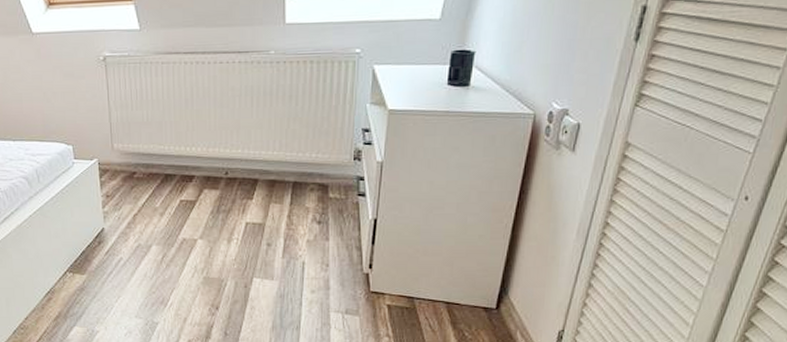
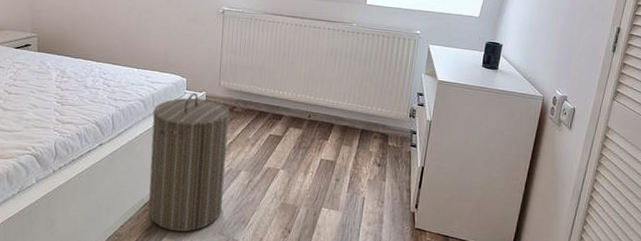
laundry hamper: none [40,162,136,318] -> present [147,93,230,232]

